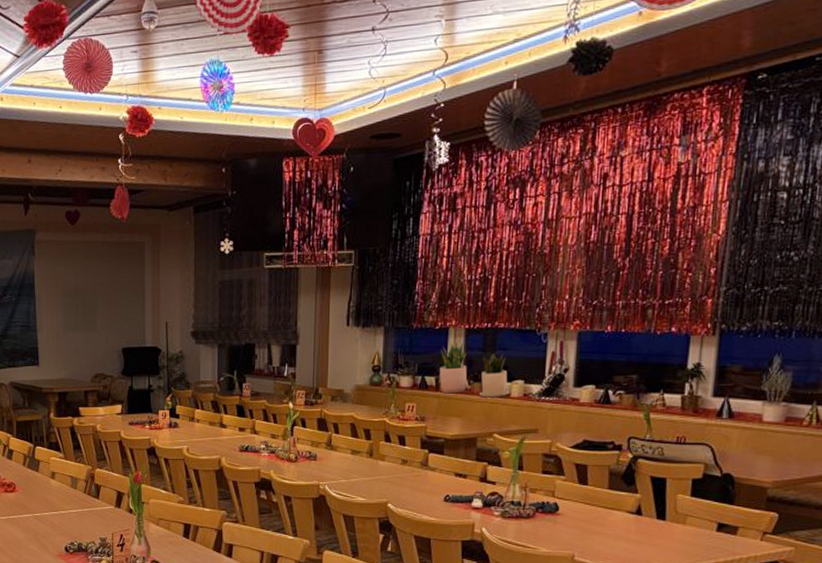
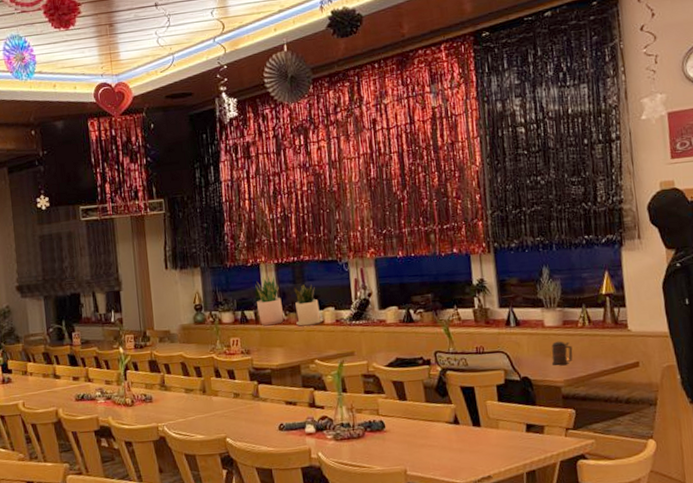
beer mug: none [763,439,791,466] -> present [551,341,573,366]

